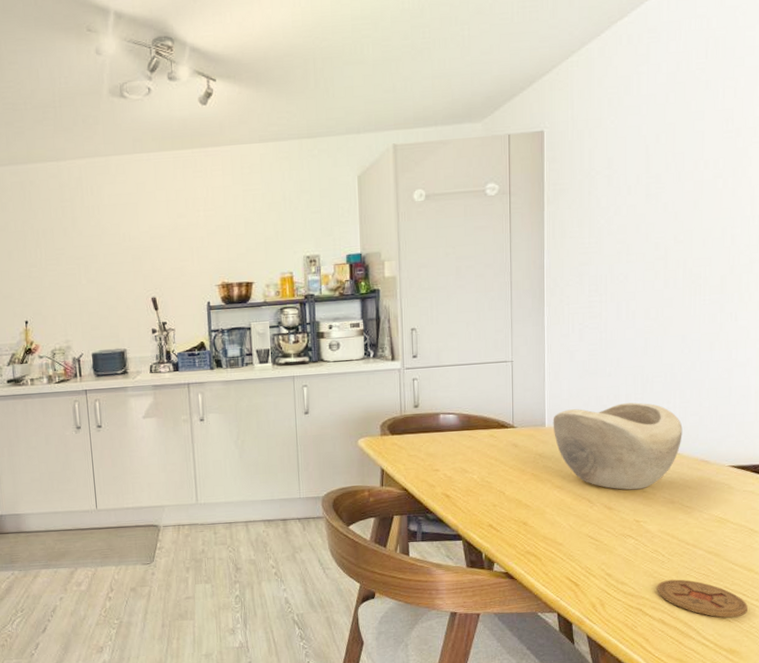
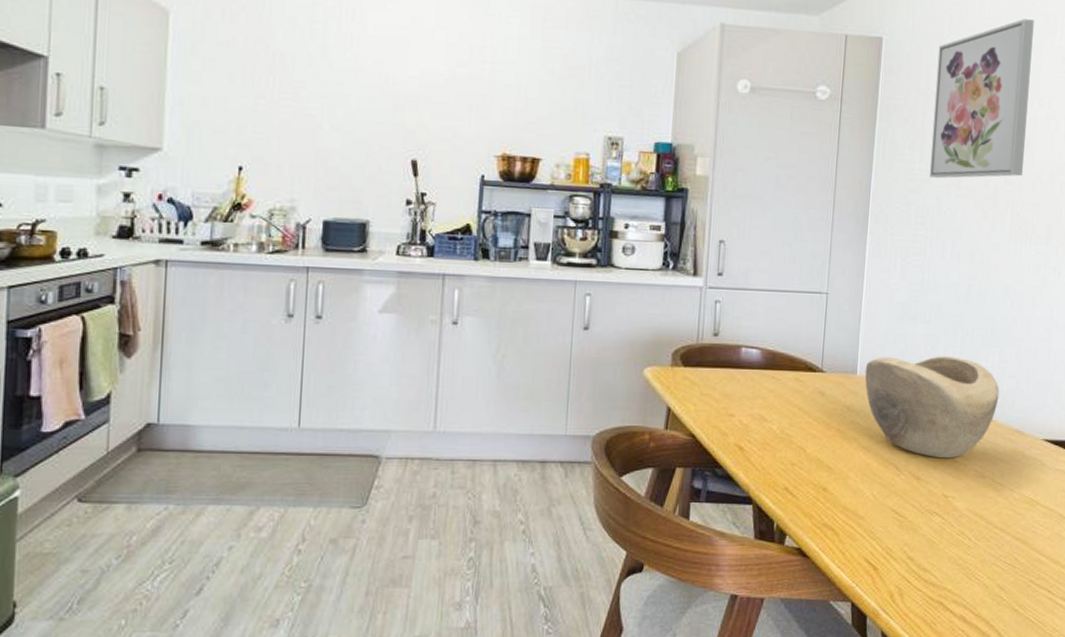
wall art: none [599,88,694,249] -> present [929,19,1034,179]
coaster: present [657,579,748,618] -> none [960,568,1052,618]

